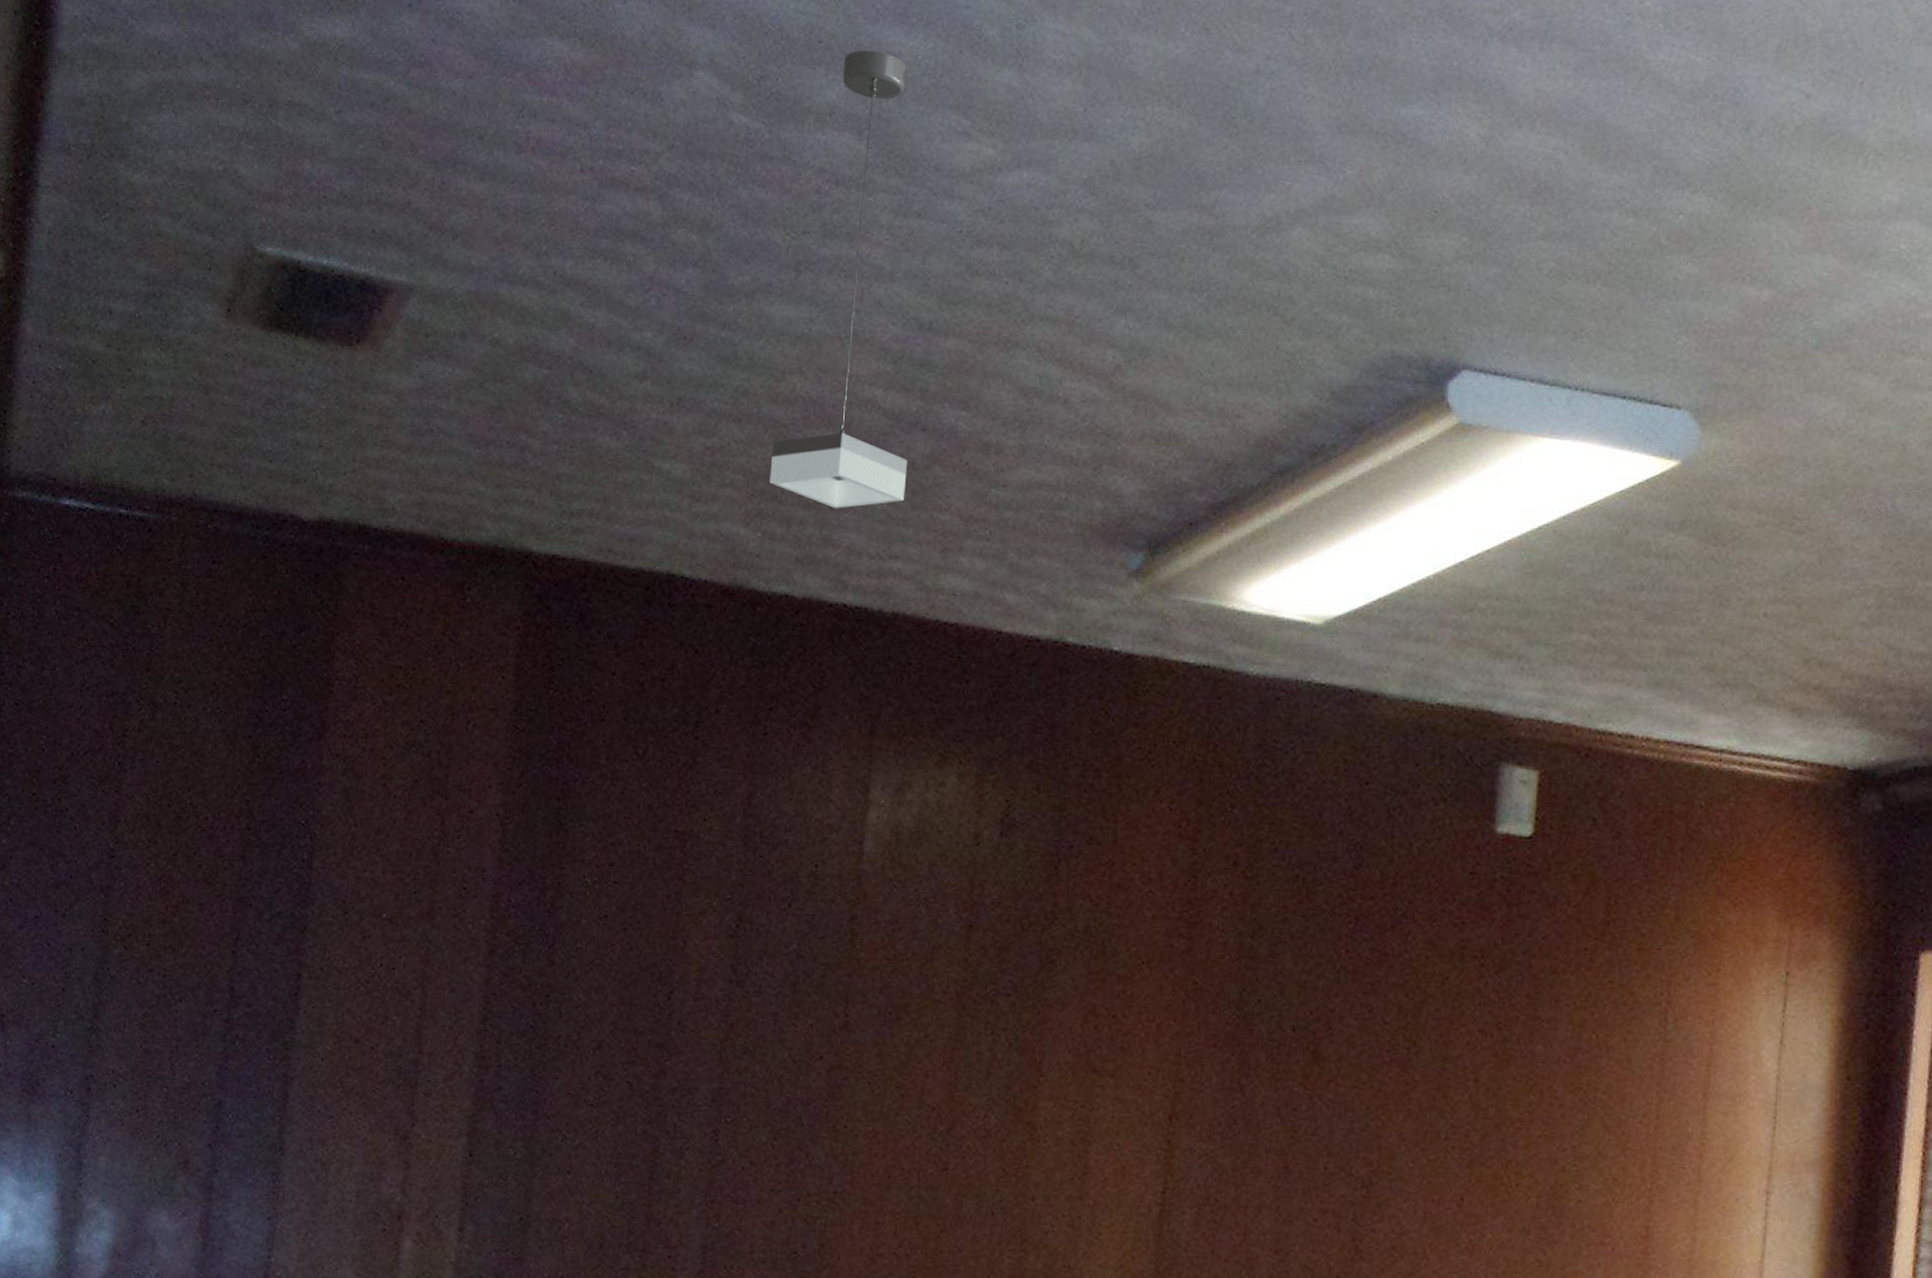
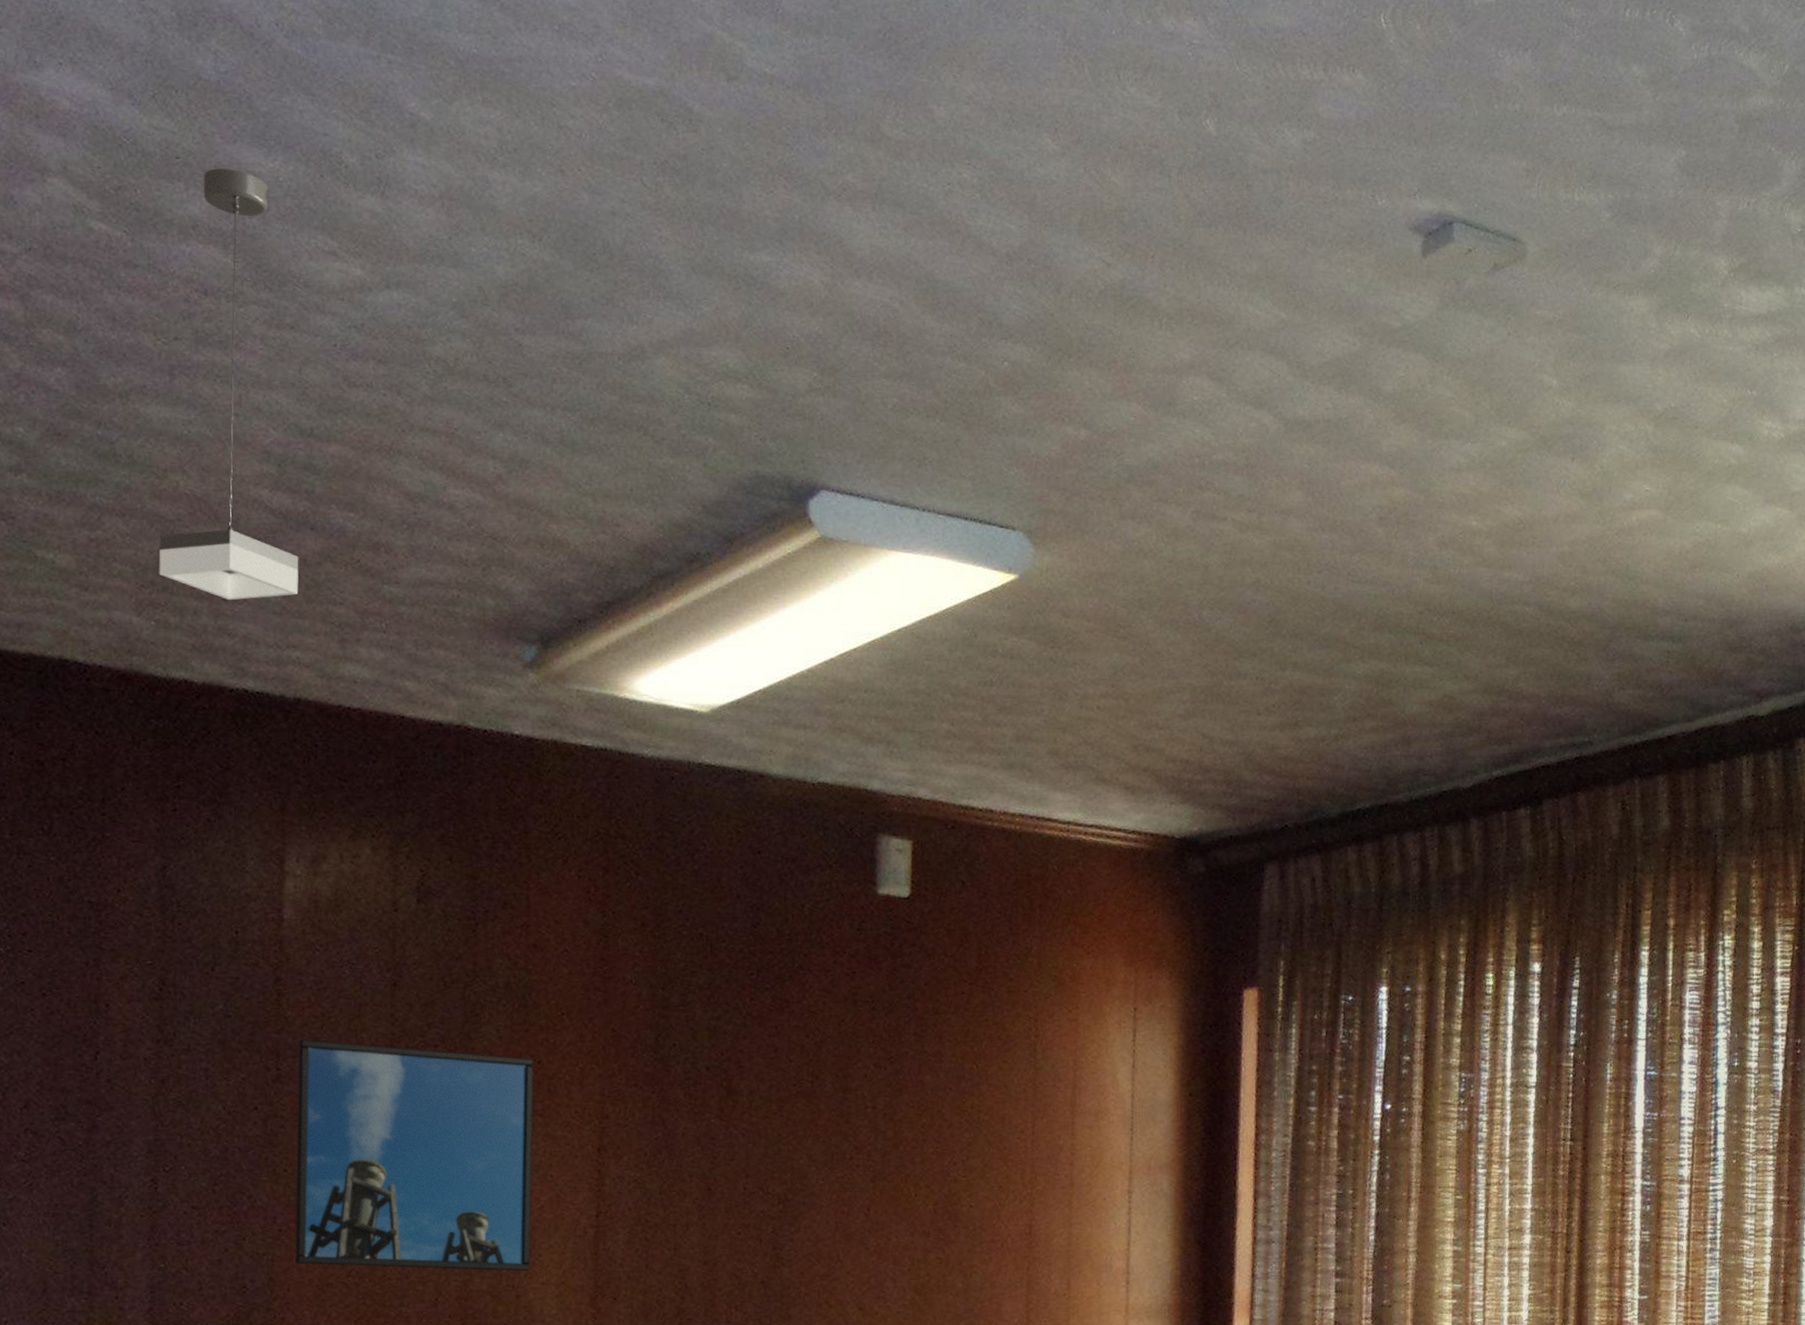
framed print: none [848,984,1109,1252] -> present [295,1039,535,1272]

